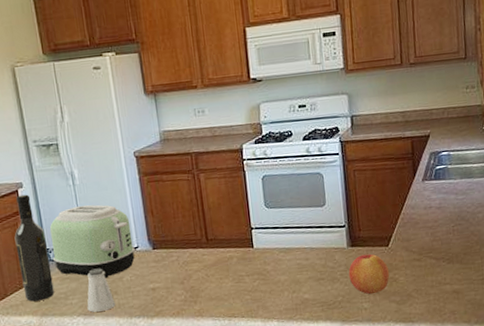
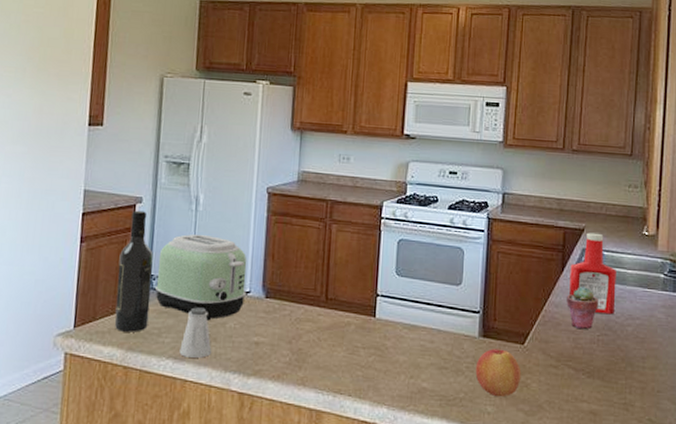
ketchup bottle: none [421,136,465,207] -> present [569,232,616,315]
potted succulent: none [421,186,451,224] -> present [566,286,599,329]

